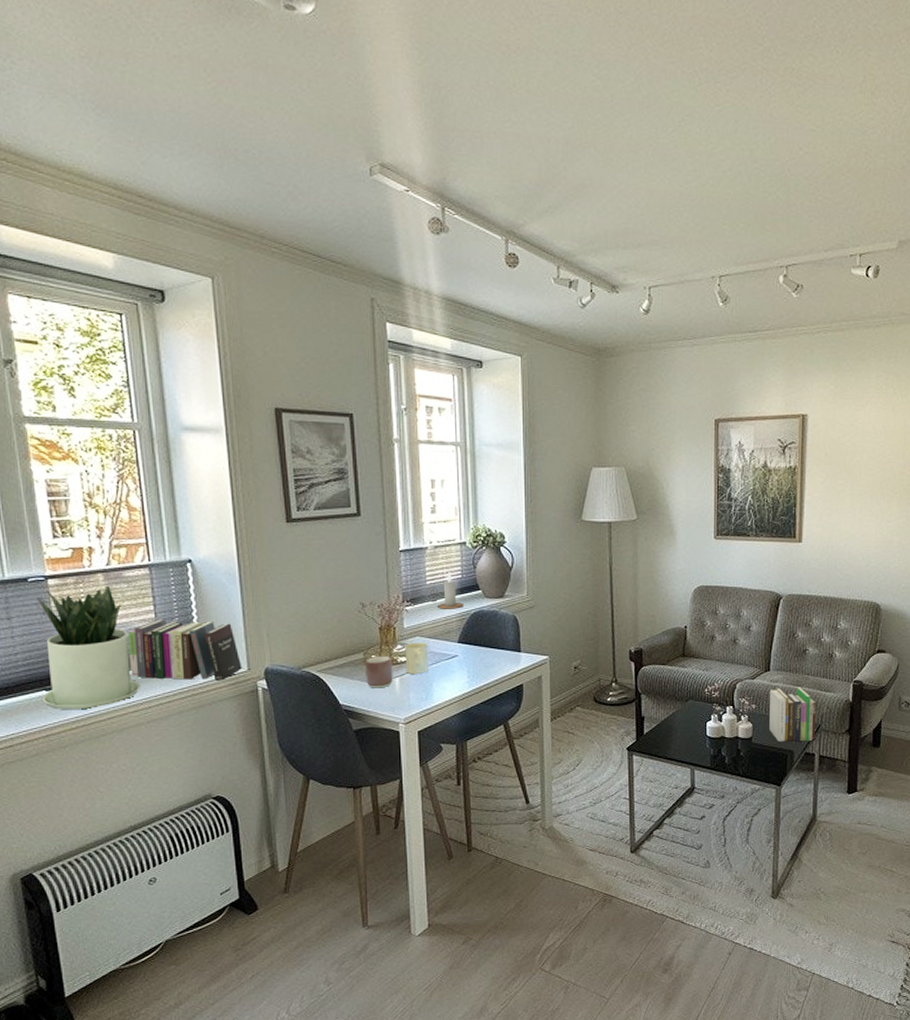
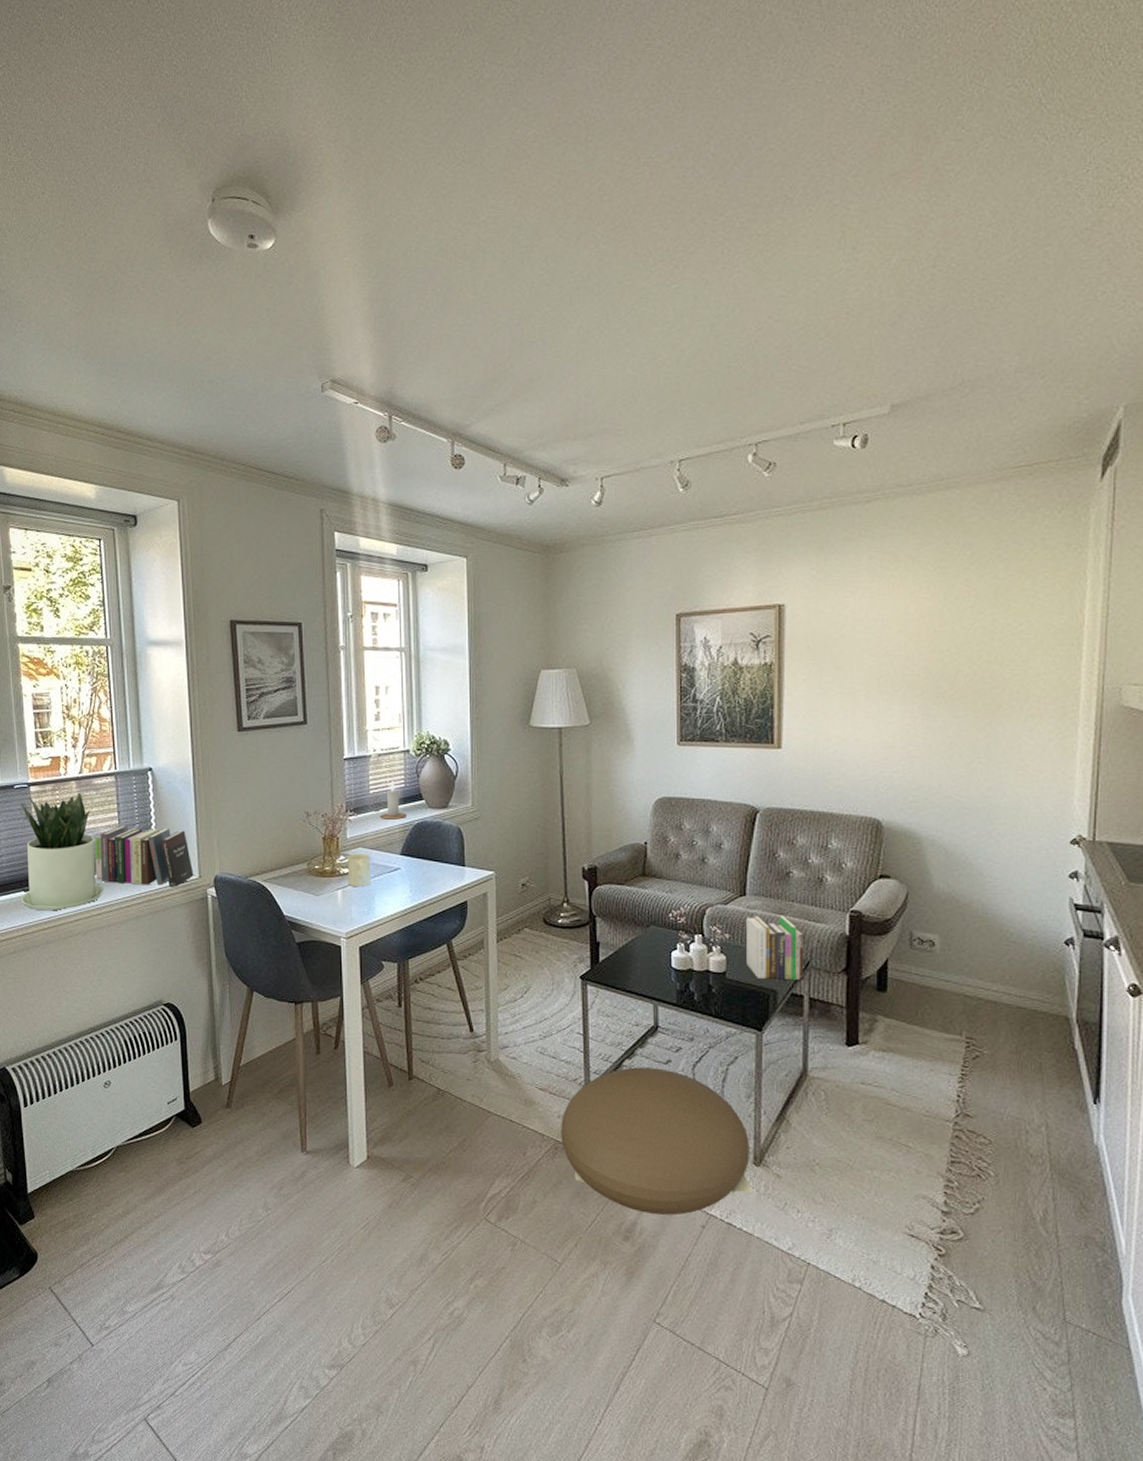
mug: present [364,656,393,688] -> none [308,866,336,900]
pouf: none [609,823,771,948] -> present [561,1067,754,1216]

